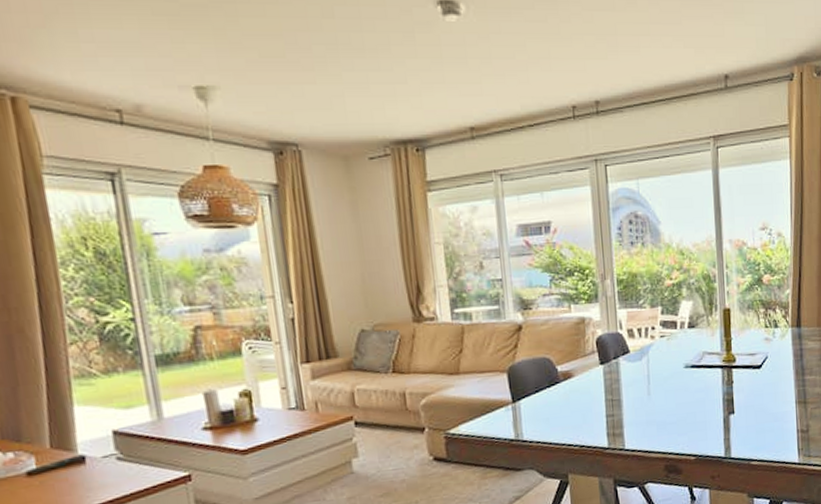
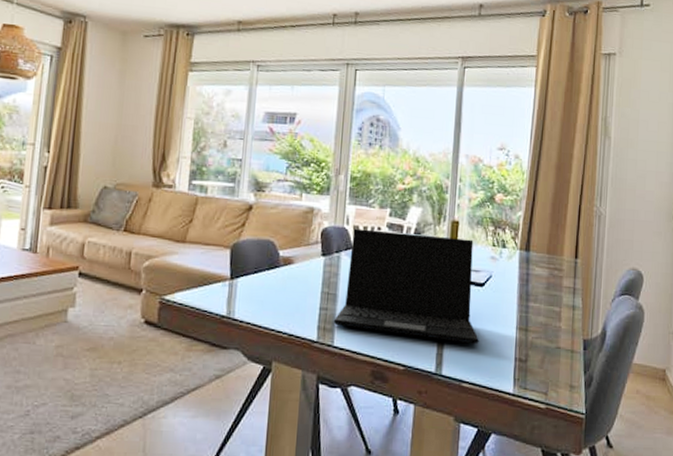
laptop: none [621,324,762,429] -> present [333,228,479,345]

